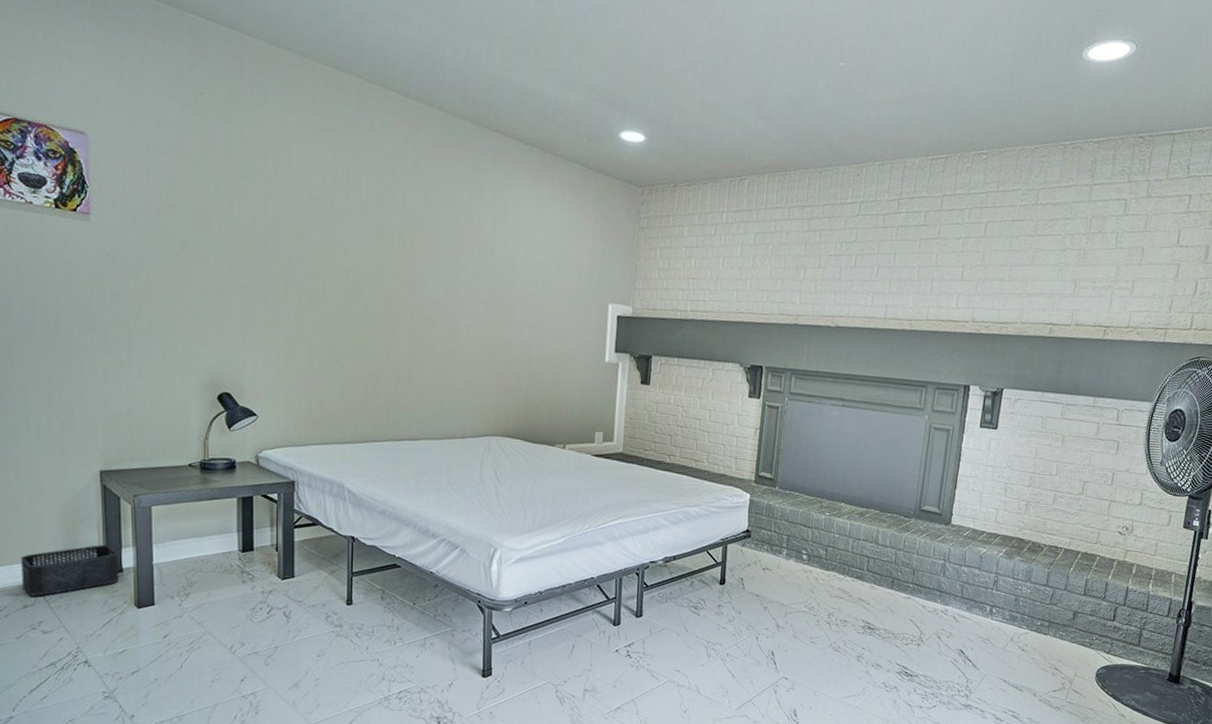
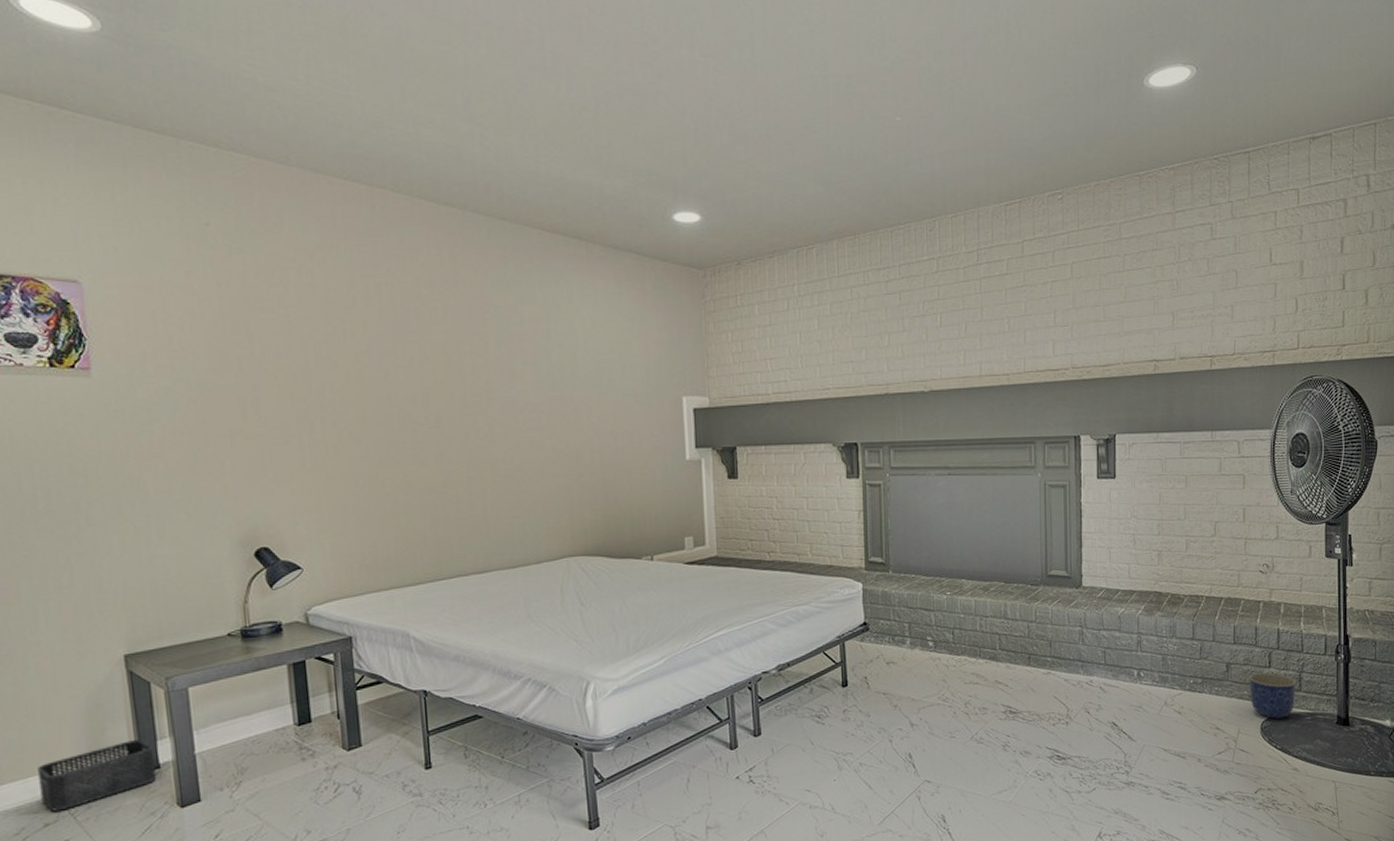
planter: none [1090,624,1136,668] -> present [1249,672,1296,719]

